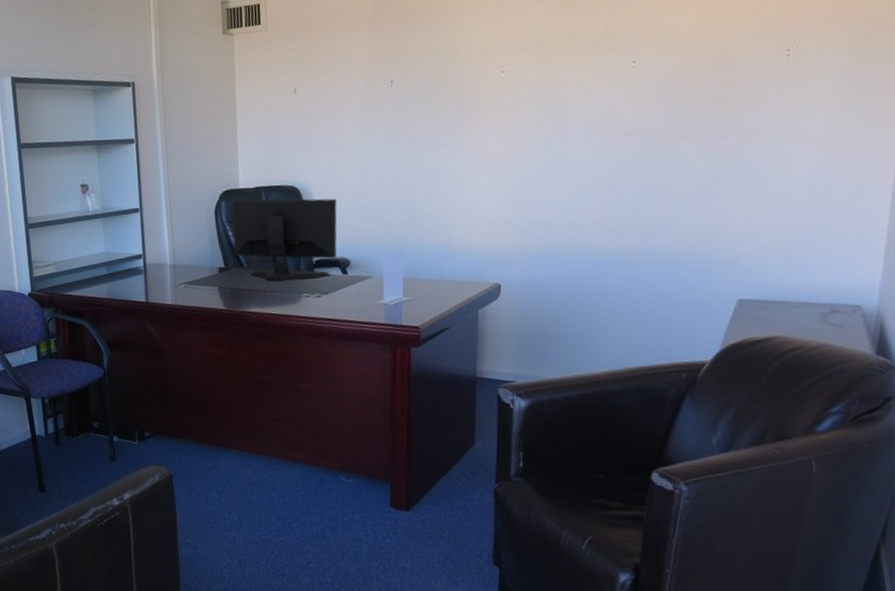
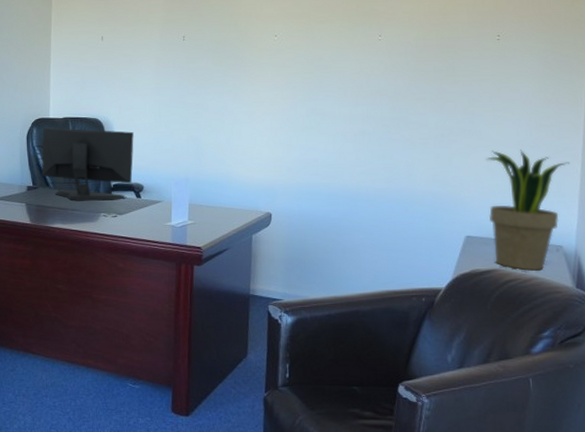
potted plant: none [766,191,876,338] -> present [485,150,570,272]

